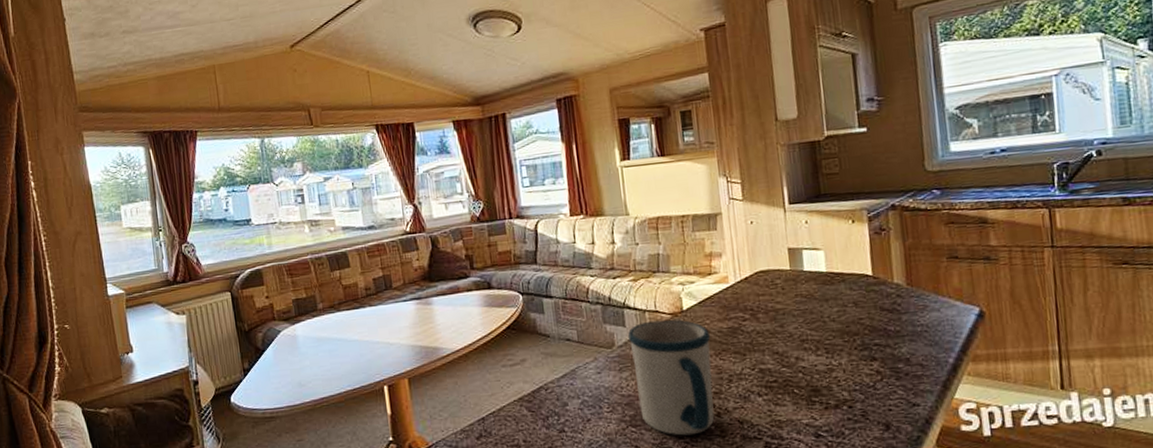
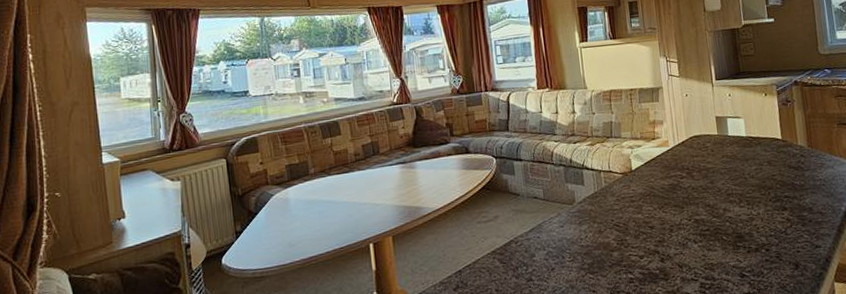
mug: present [627,319,715,436] -> none [586,178,659,280]

